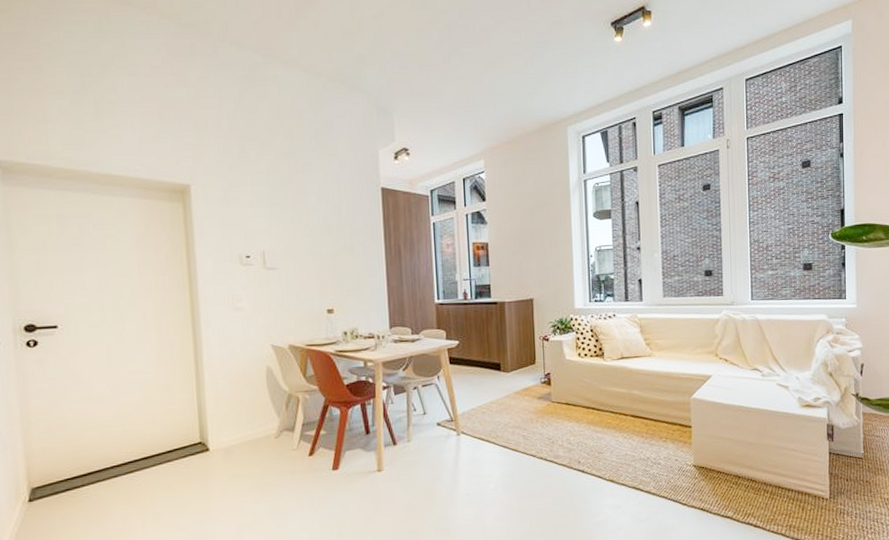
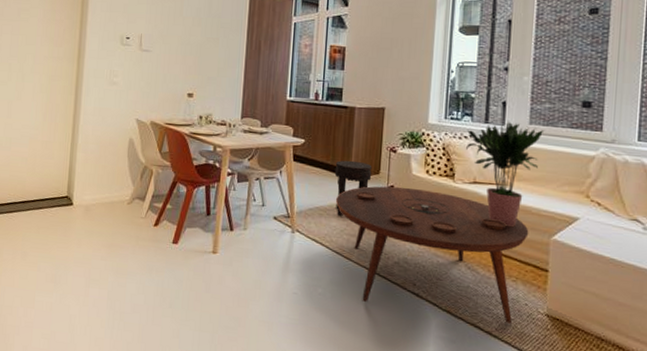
side table: none [492,354,529,411] -> present [334,160,372,217]
coffee table: none [496,372,673,489] -> present [335,186,529,324]
potted plant: none [611,297,676,393] -> present [466,121,545,227]

